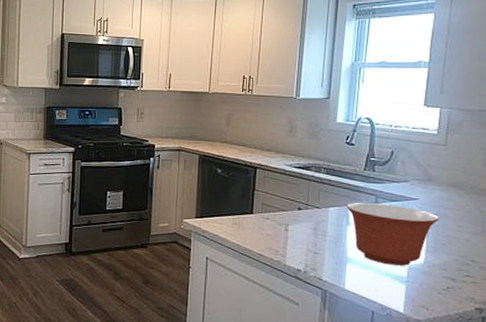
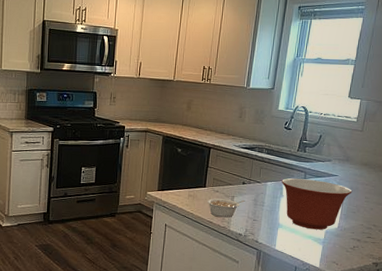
legume: none [255,227,302,250] -> present [207,198,245,218]

